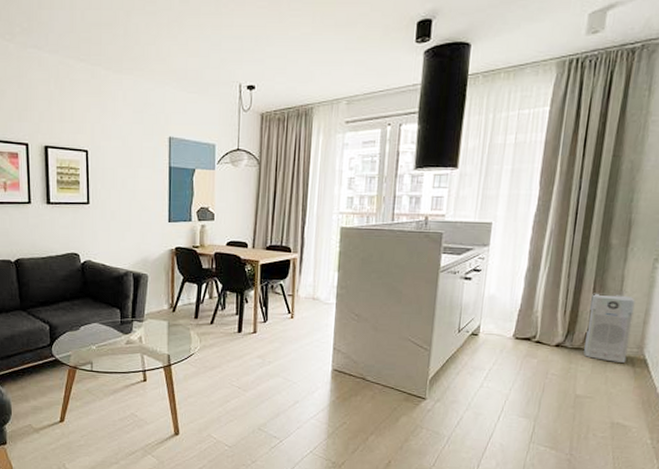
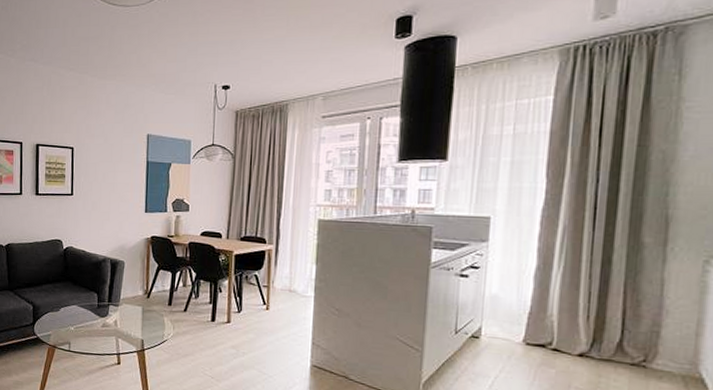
air purifier: present [583,293,636,363] -> none [616,297,682,381]

